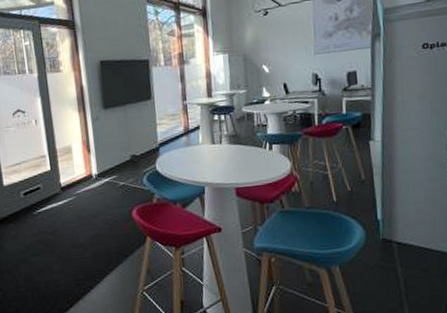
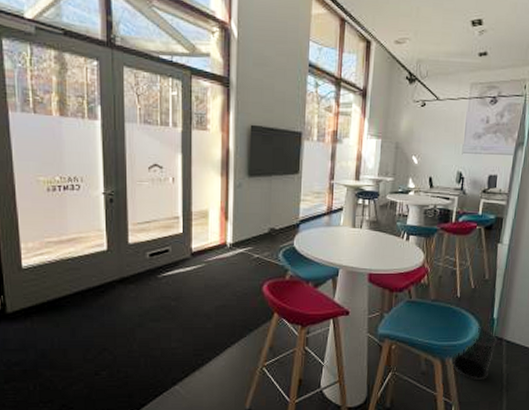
waste bin: none [338,229,386,287] -> present [451,326,497,380]

